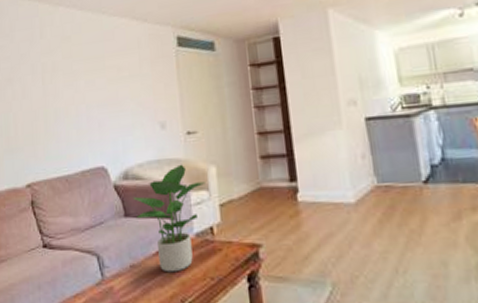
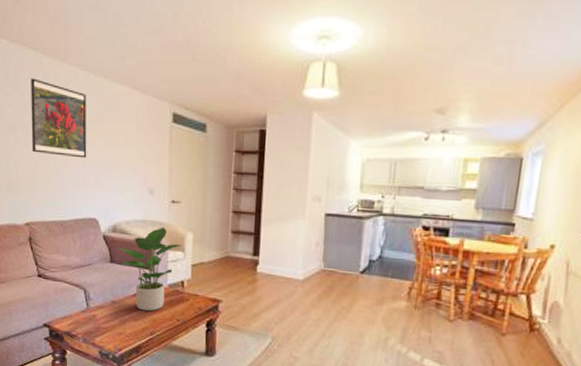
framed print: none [27,27,89,104] -> present [31,78,87,158]

